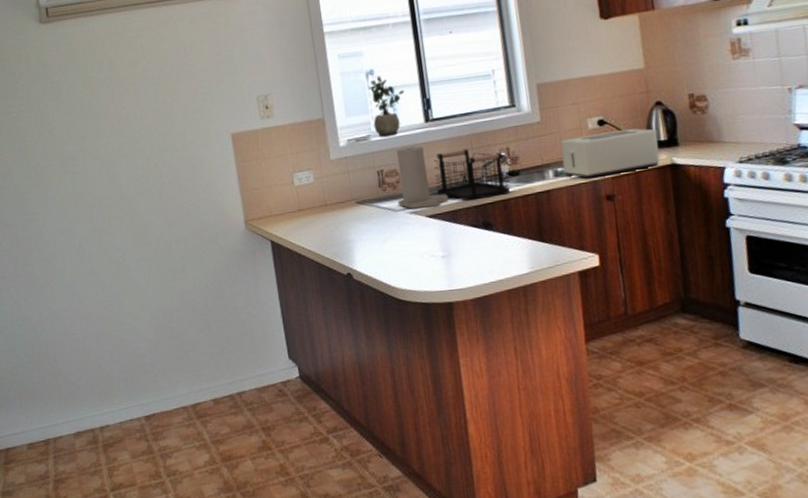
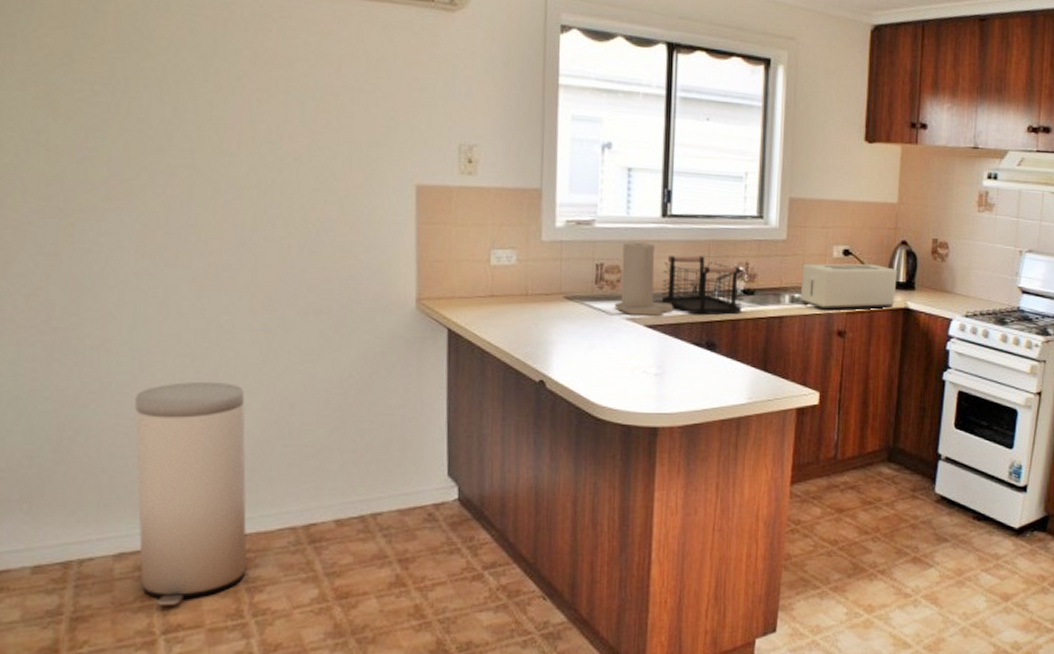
pedal bin: none [72,302,159,470] -> present [135,382,247,606]
potted plant: present [367,76,405,138] -> none [601,151,645,227]

